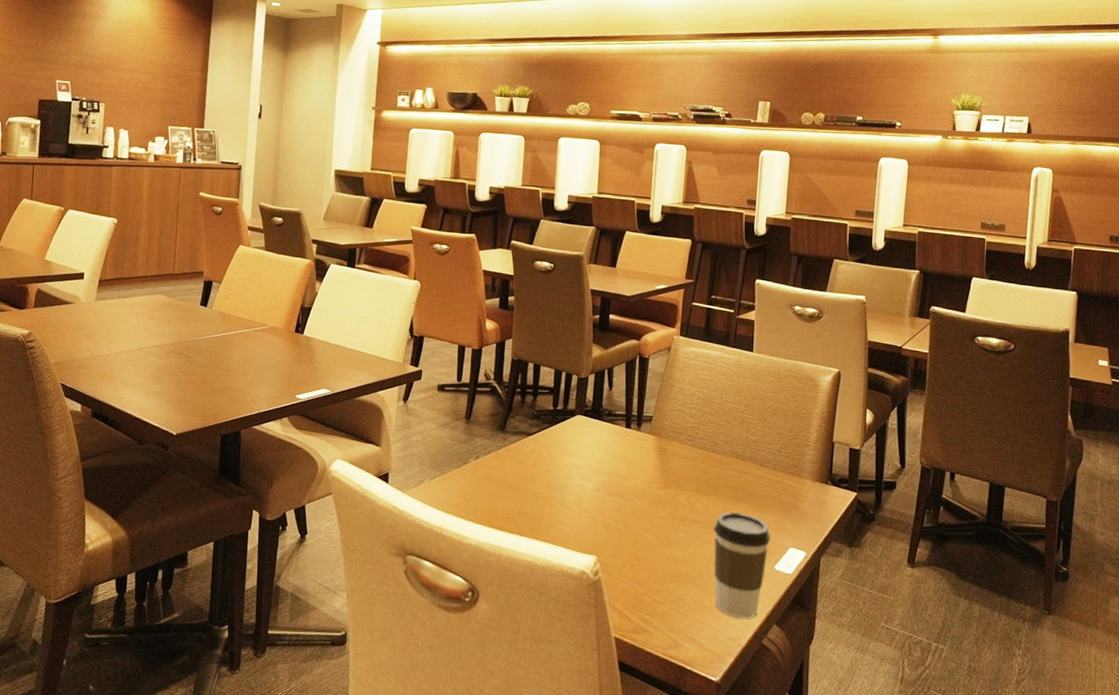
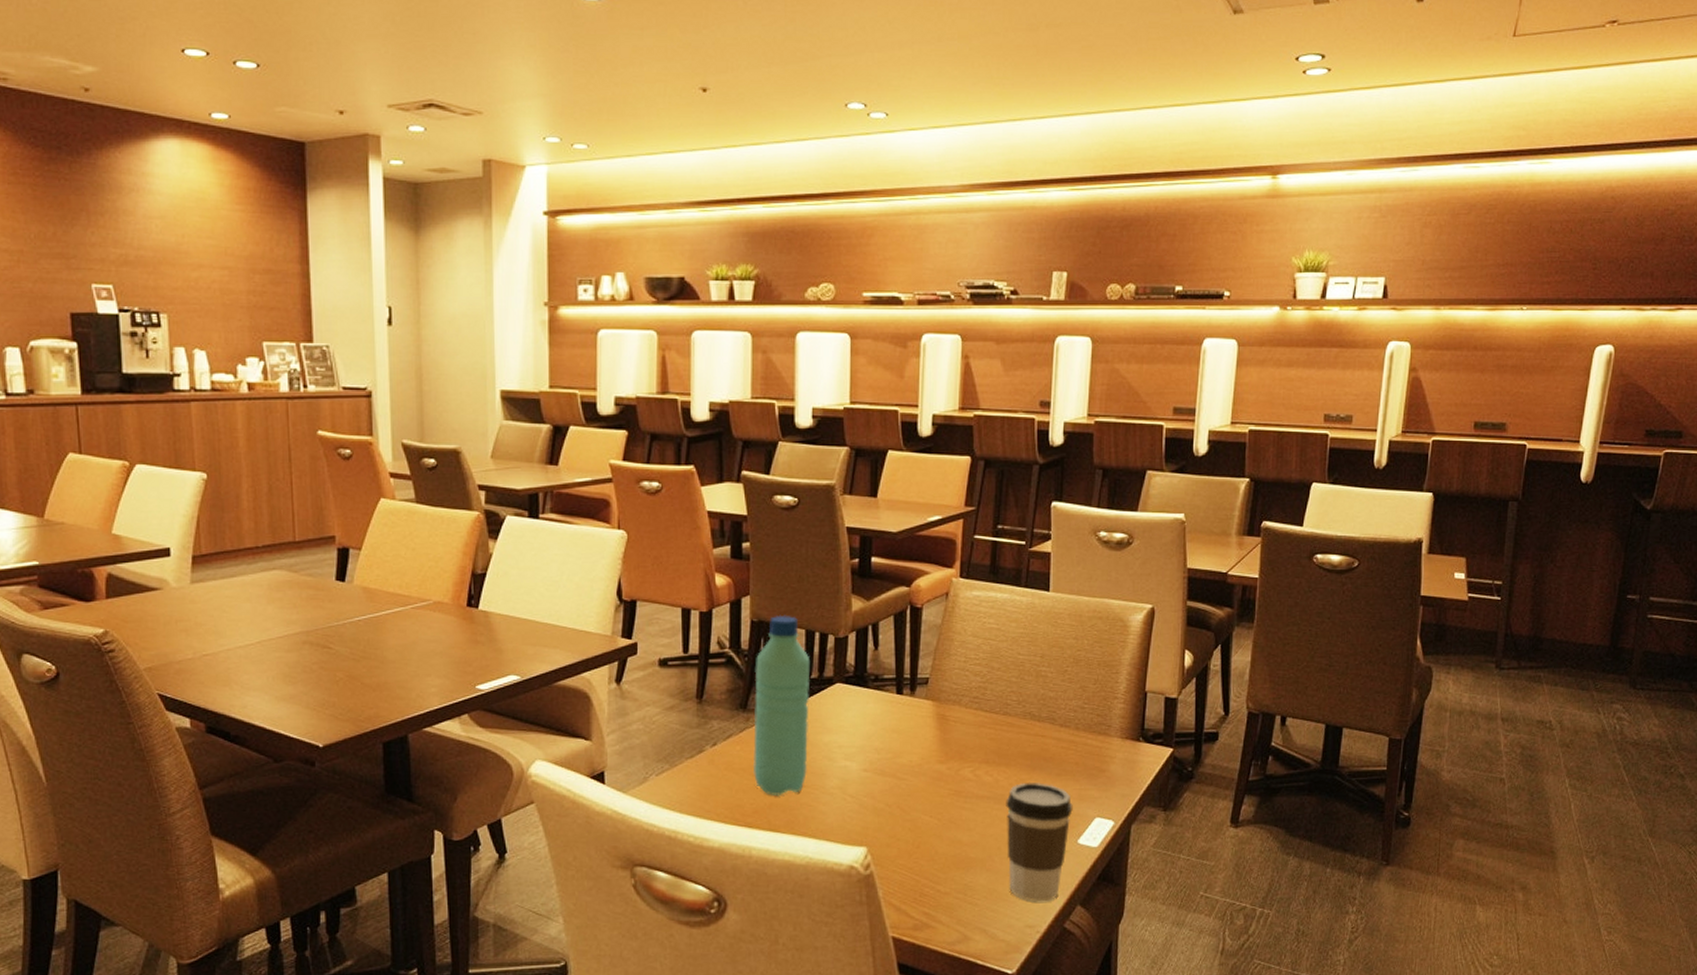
water bottle: none [507,356,556,505] -> present [753,614,809,796]

